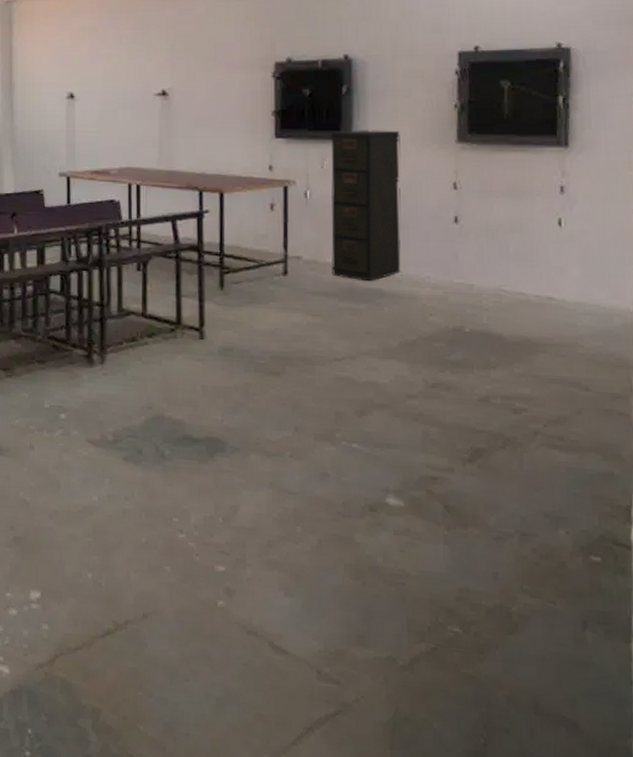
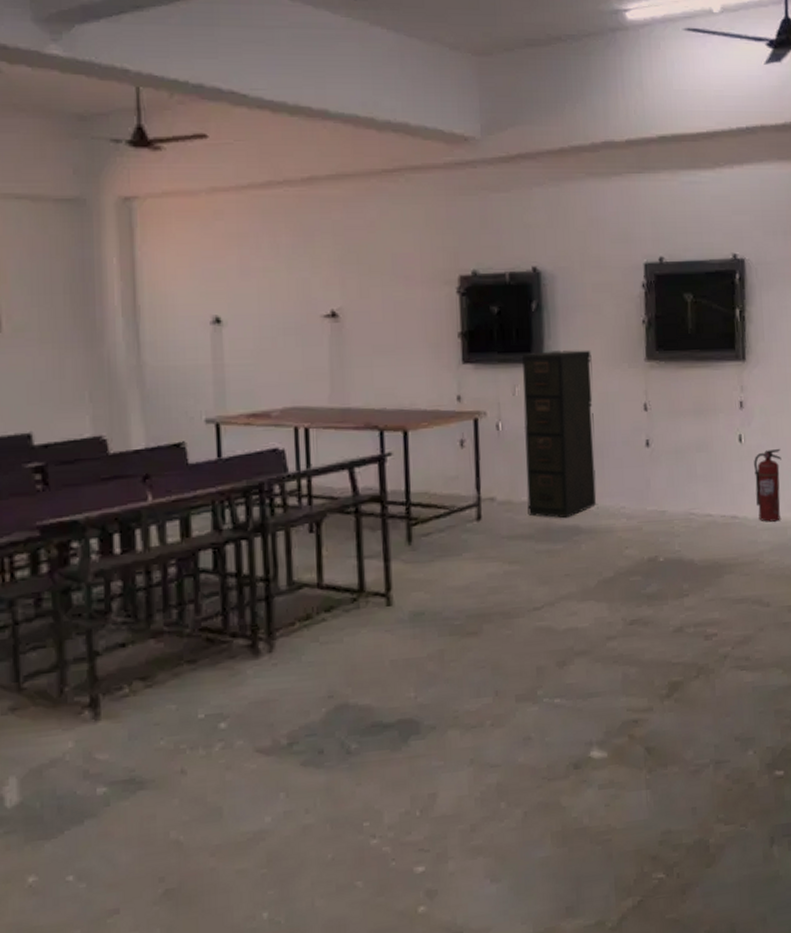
fire extinguisher: none [575,235,608,308] -> present [754,448,781,522]

